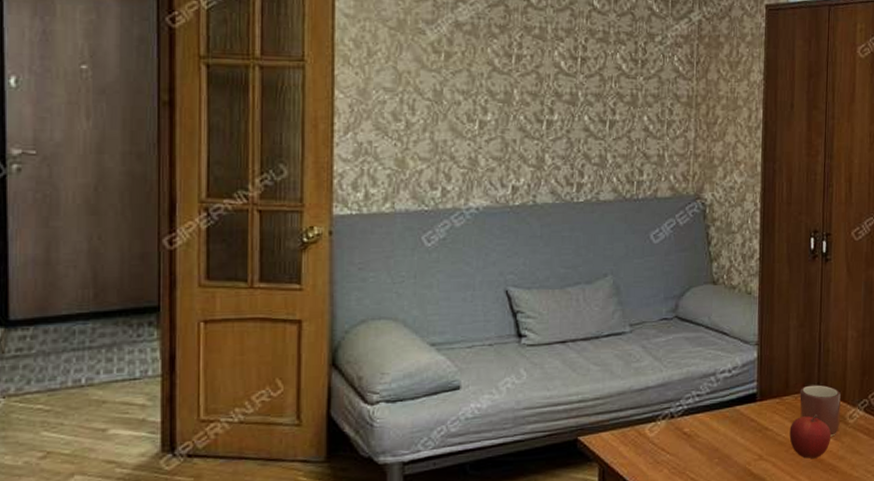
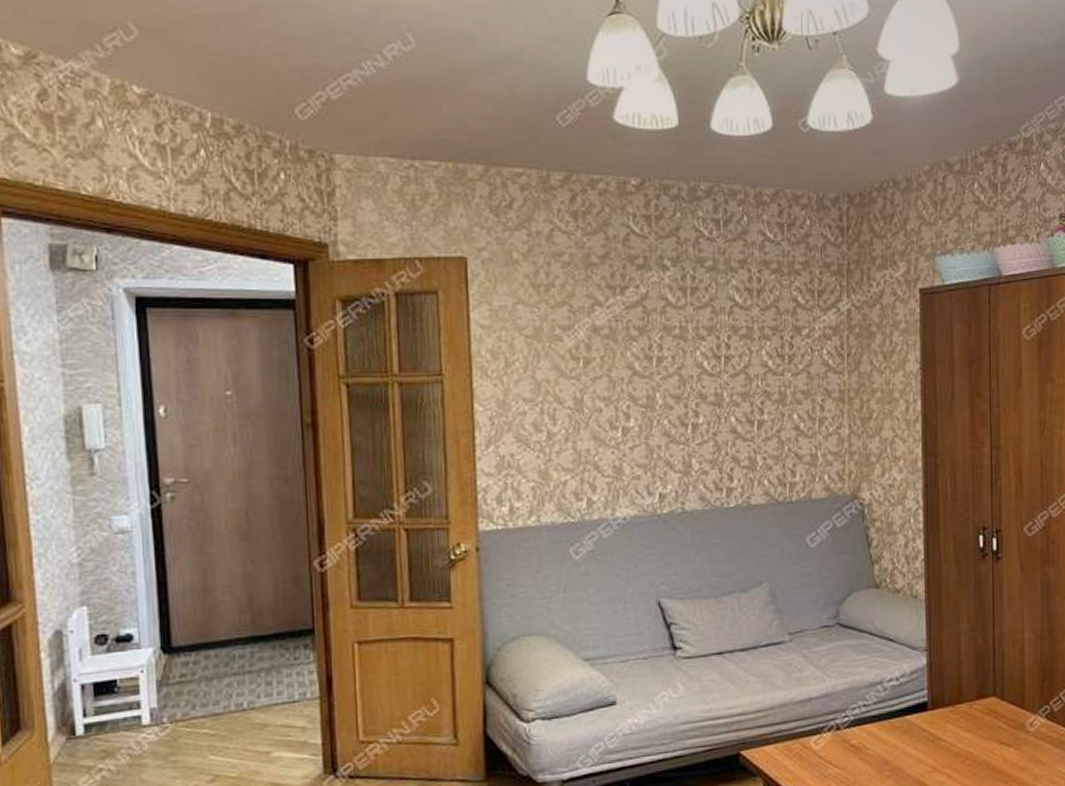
fruit: present [789,414,831,459] -> none [965,723,1010,770]
mug: present [799,384,841,437] -> none [974,691,1020,746]

